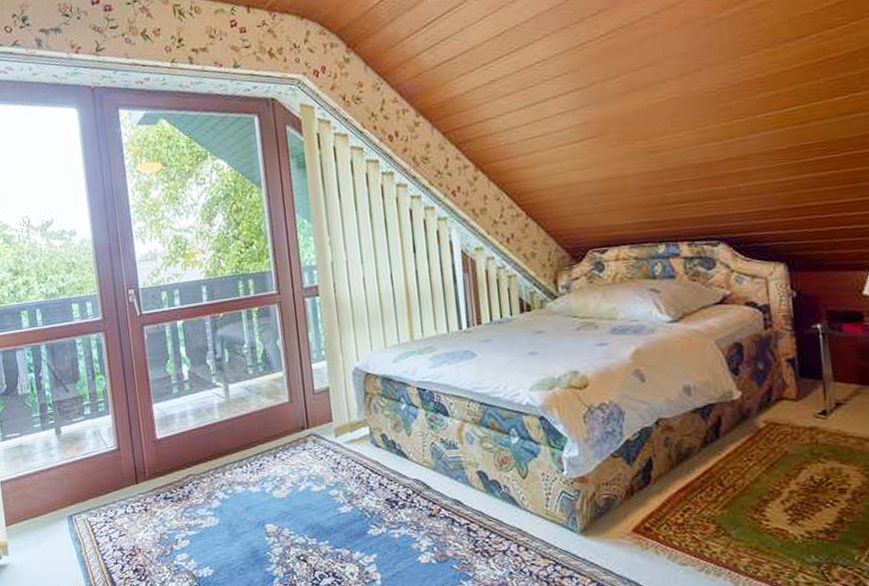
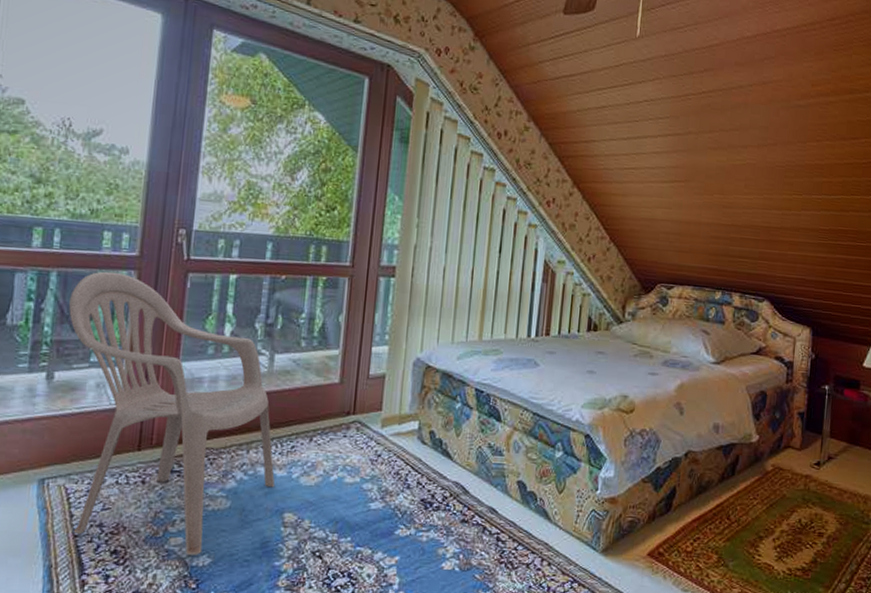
armchair: none [59,336,253,568] -> present [69,271,275,555]

